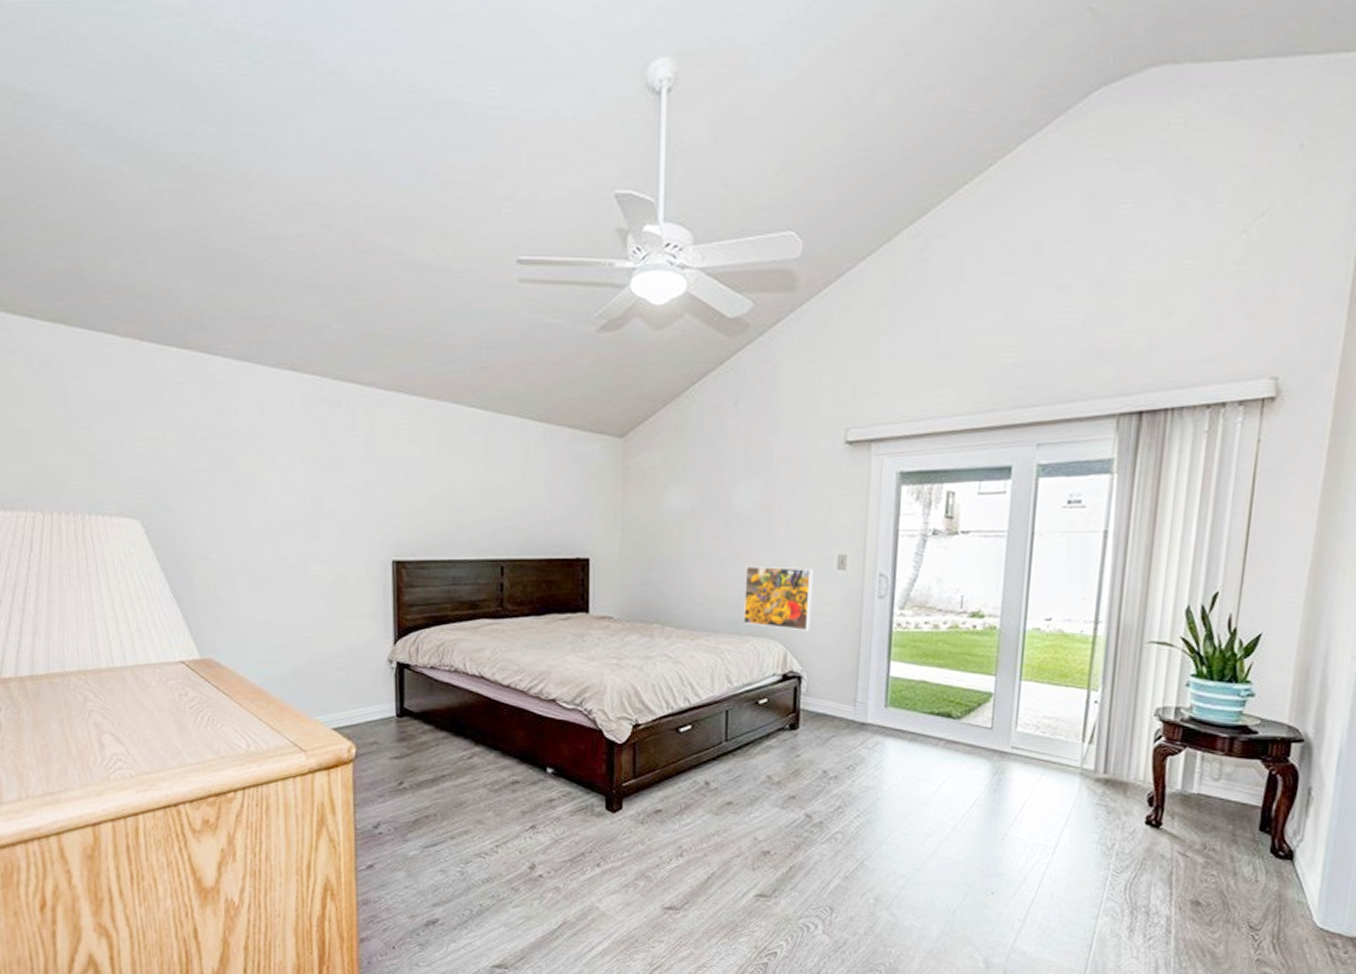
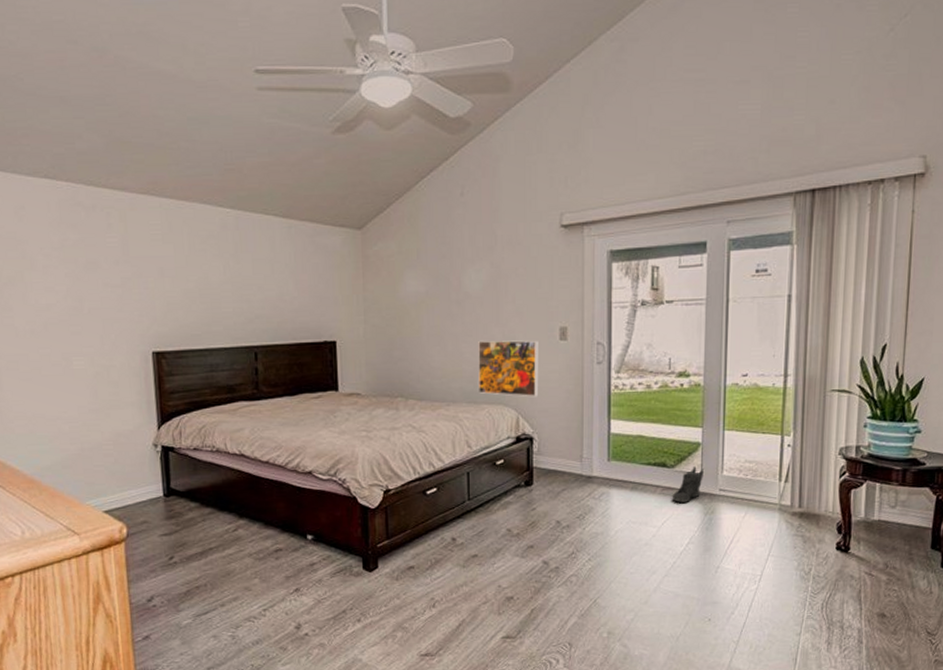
sneaker: none [956,719,995,759] -> present [672,466,704,503]

